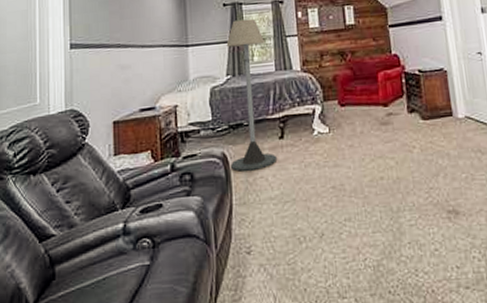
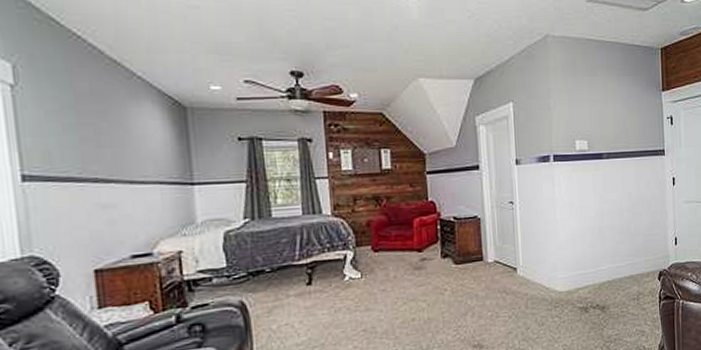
floor lamp: present [226,18,278,171] -> none [243,156,305,320]

